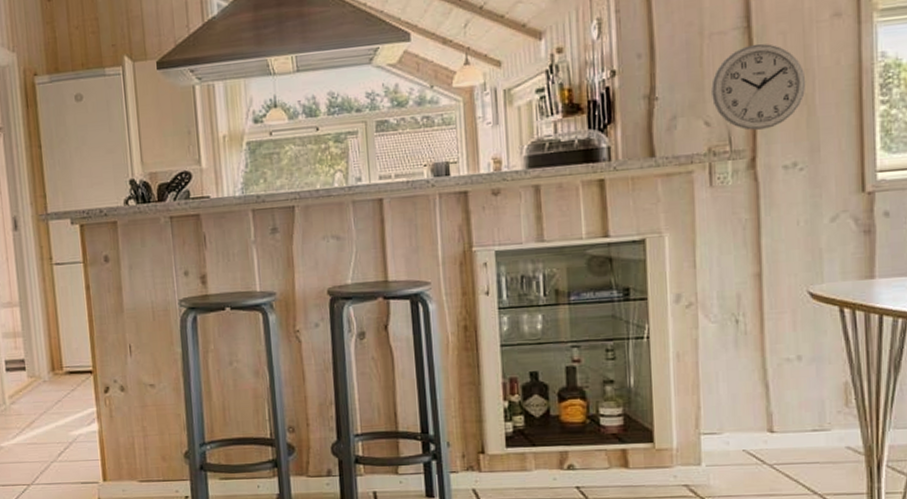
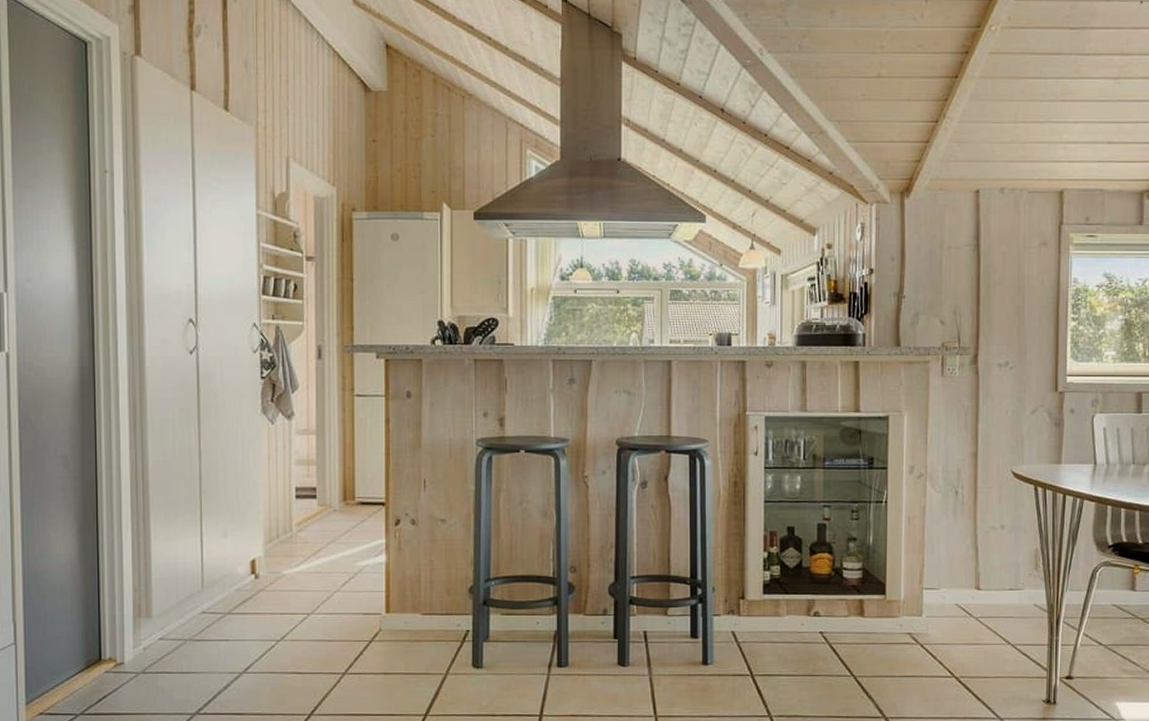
wall clock: present [711,43,806,131] -> none [947,260,1019,333]

